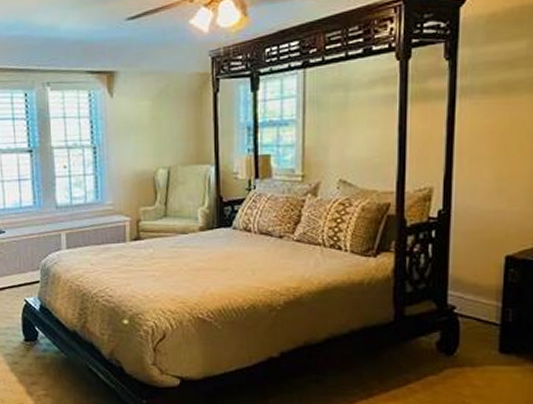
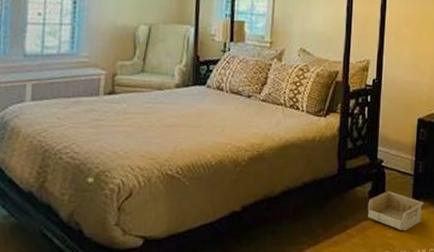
storage bin: none [435,343,517,390] -> present [367,191,424,231]

